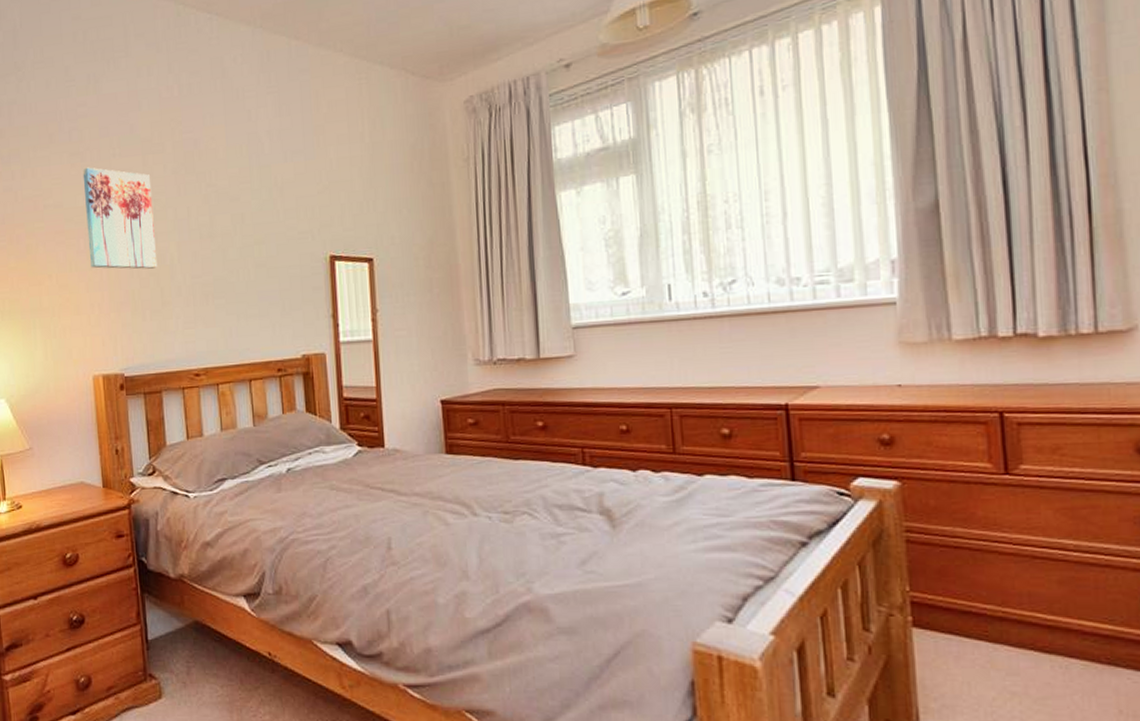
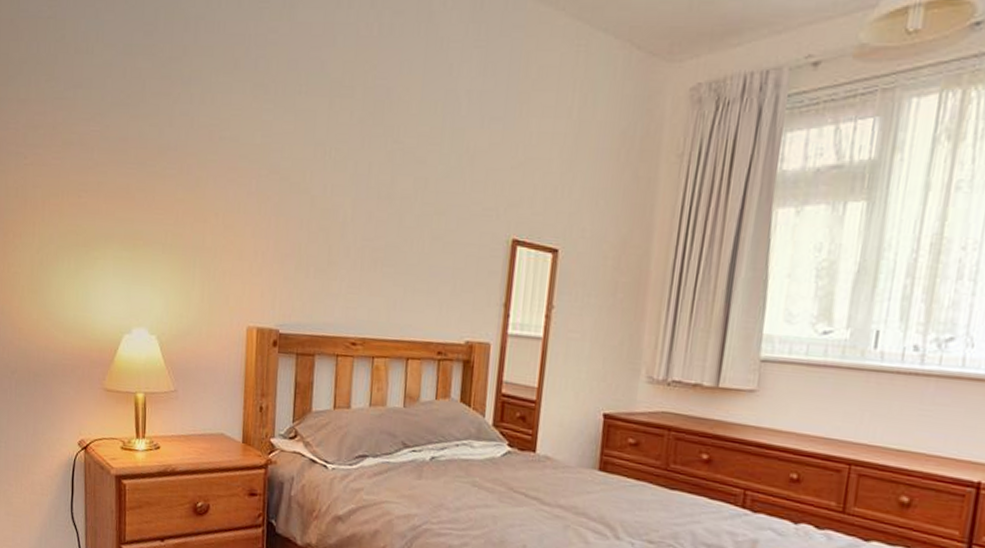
wall art: present [82,167,158,269] -> none [260,102,335,223]

